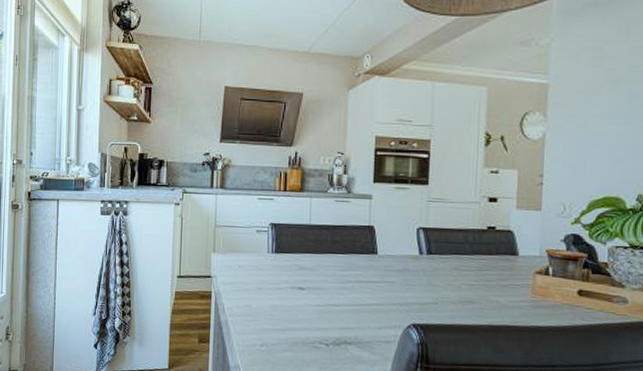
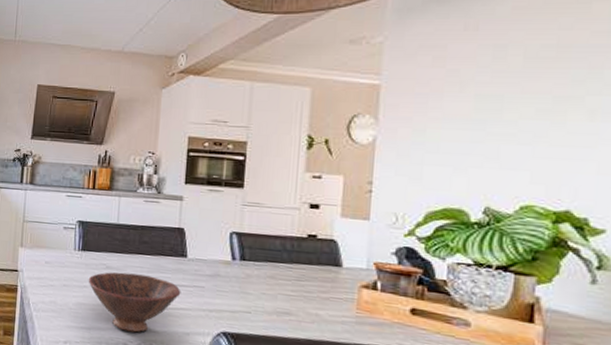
bowl: none [282,272,373,331] -> present [88,272,181,333]

